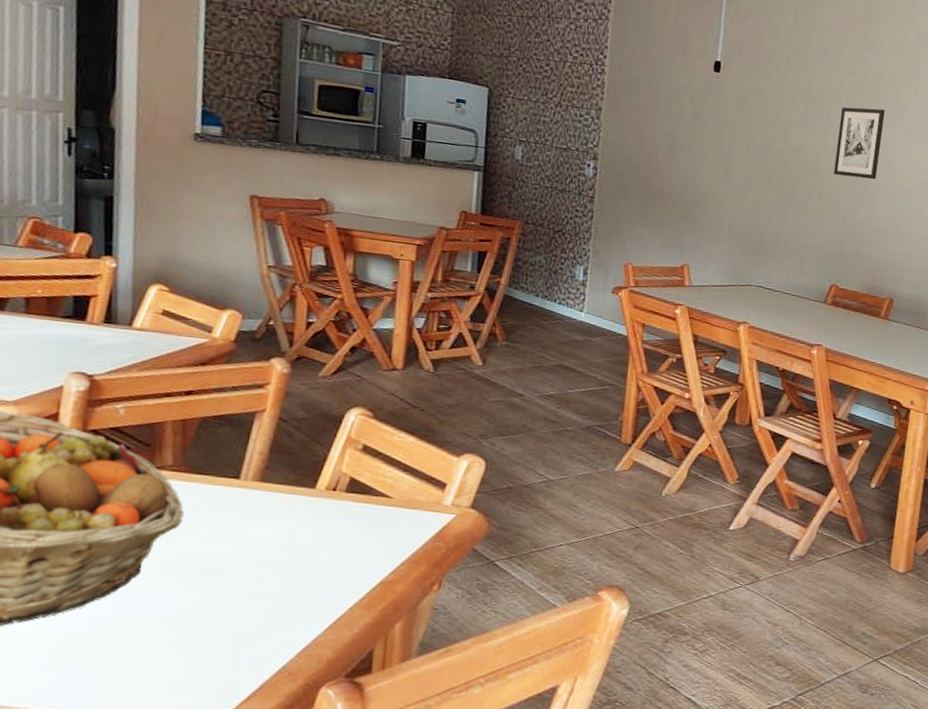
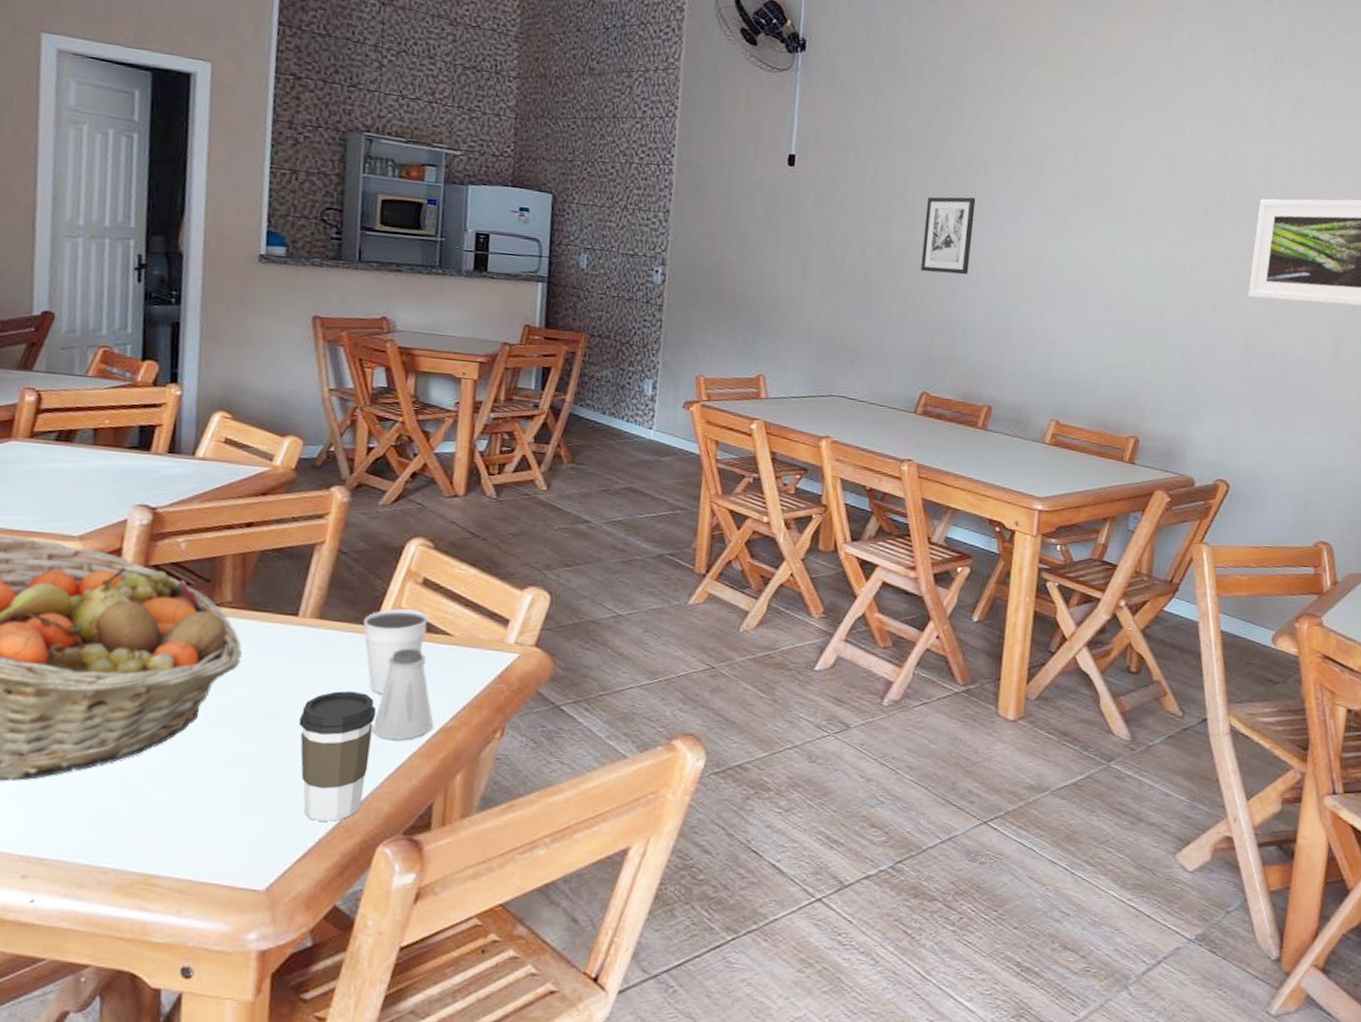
coffee cup: none [242,548,319,667] -> present [298,690,377,821]
cup: none [304,473,368,551] -> present [363,608,428,694]
saltshaker: none [314,509,374,593] -> present [372,648,434,740]

